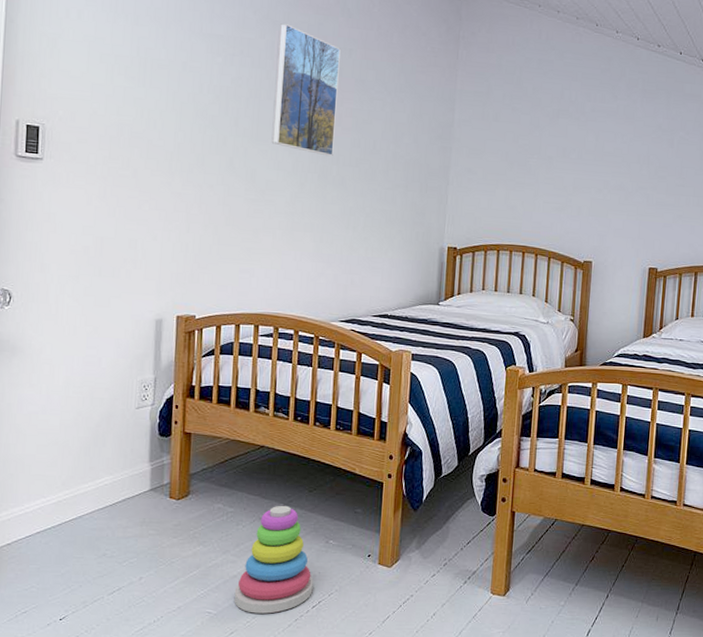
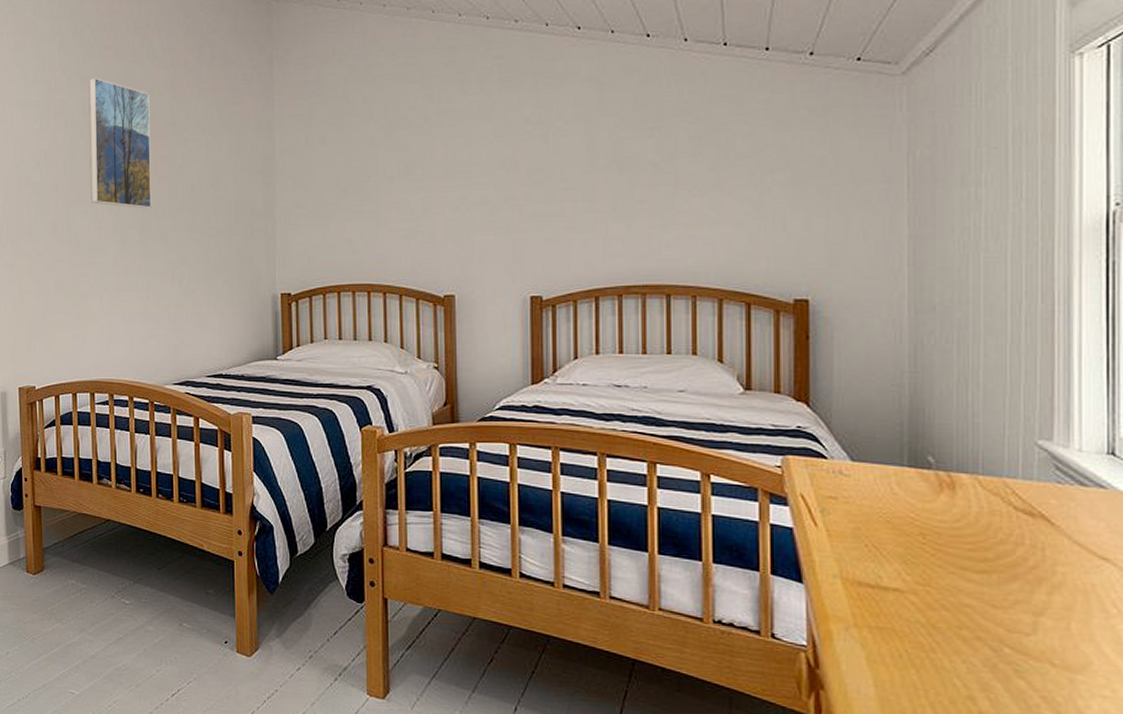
stacking toy: present [234,505,314,614] -> none [94,583,171,699]

